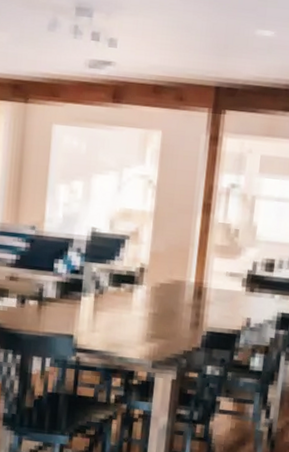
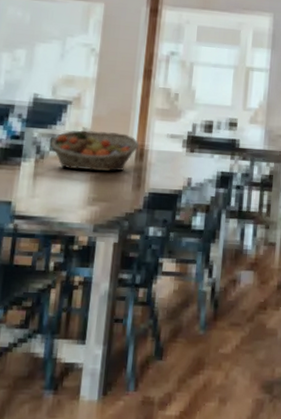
fruit basket: none [109,266,198,309] -> present [50,130,139,171]

